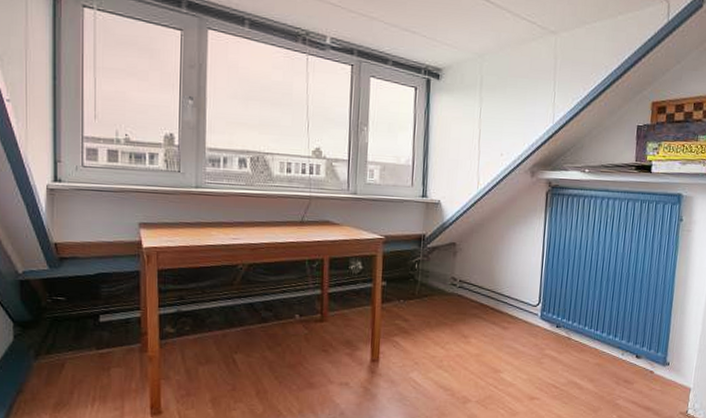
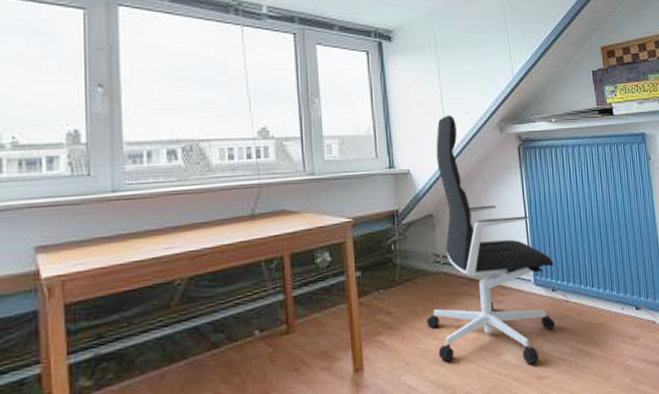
office chair: none [437,154,563,385] -> present [426,115,556,365]

